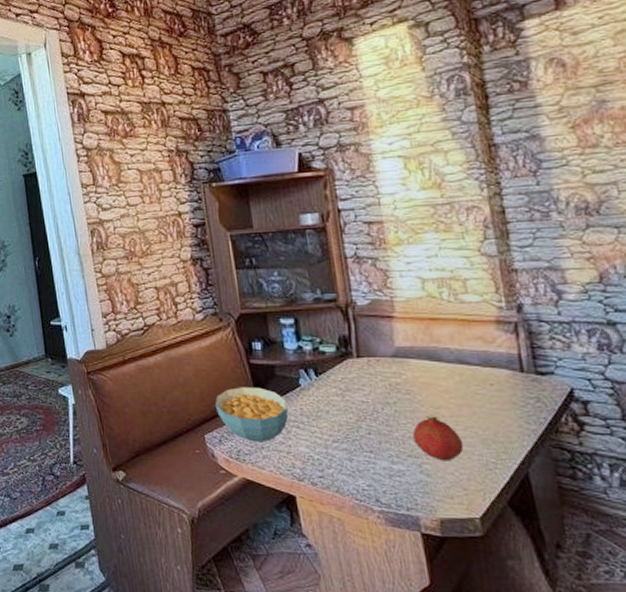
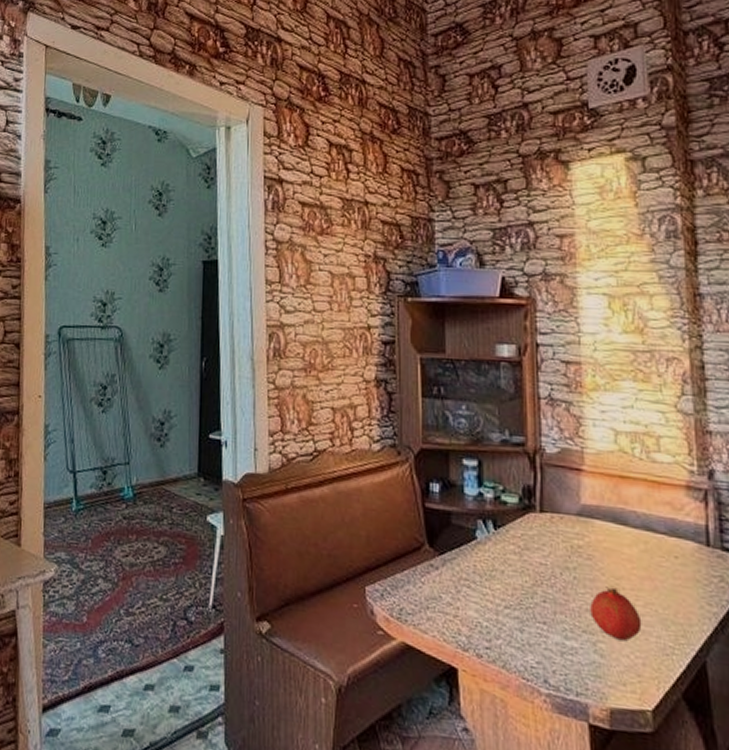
cereal bowl: present [215,387,288,442] -> none [382,533,459,601]

